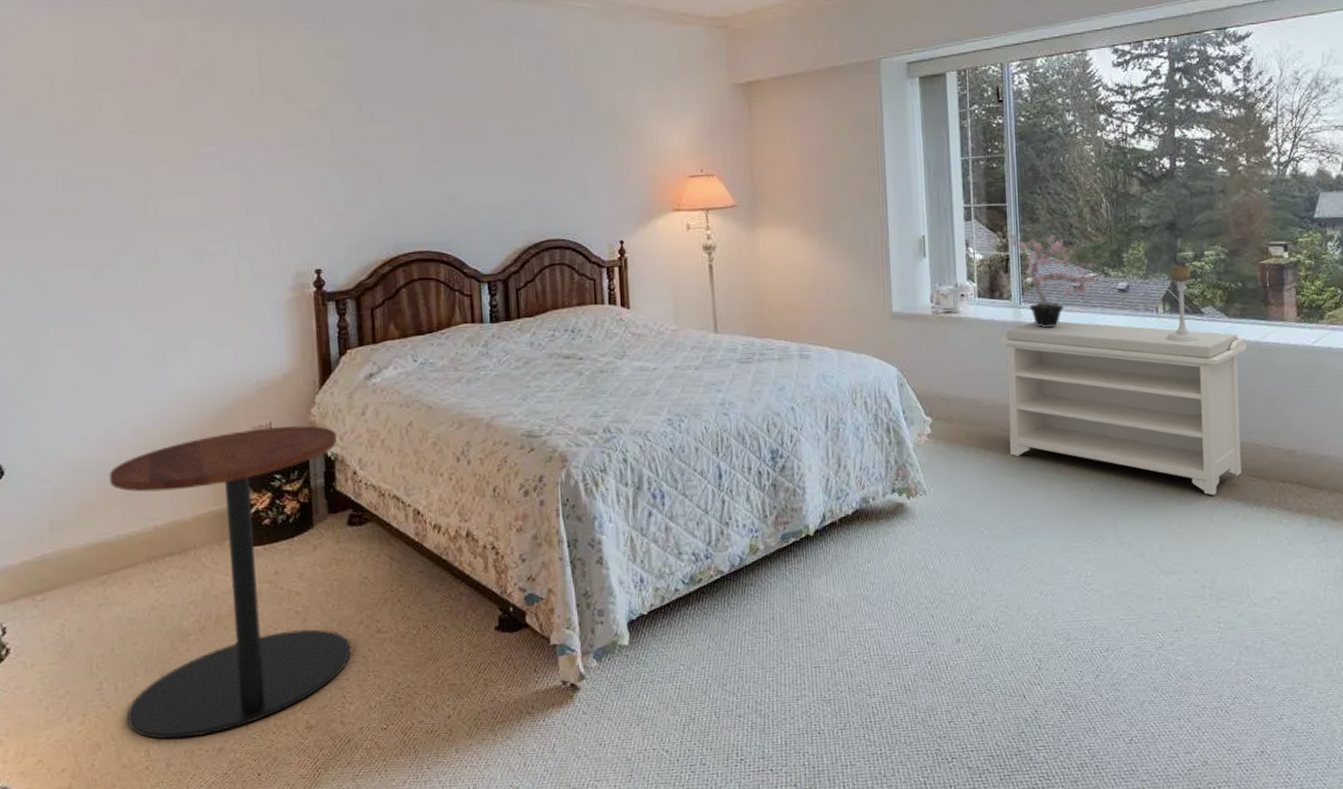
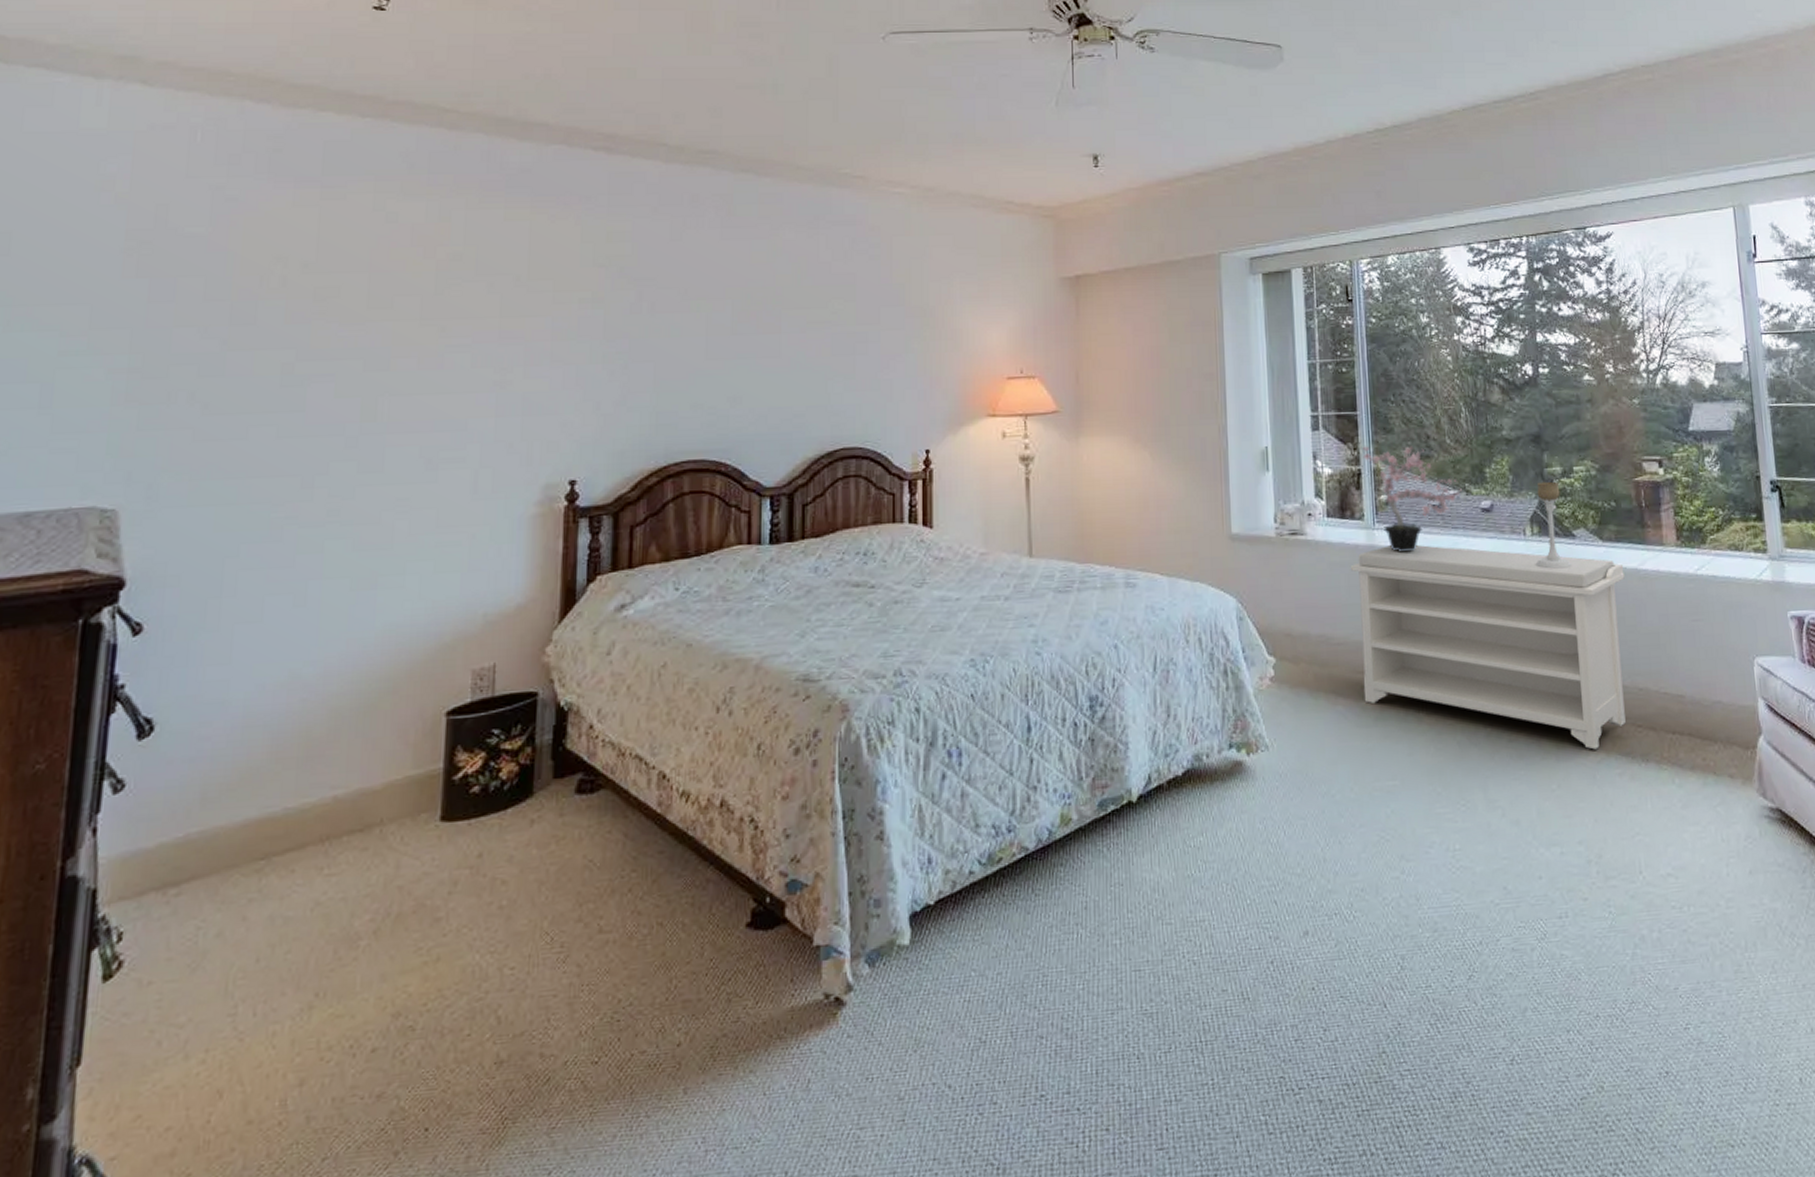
side table: present [109,425,351,739] -> none [264,668,573,1083]

